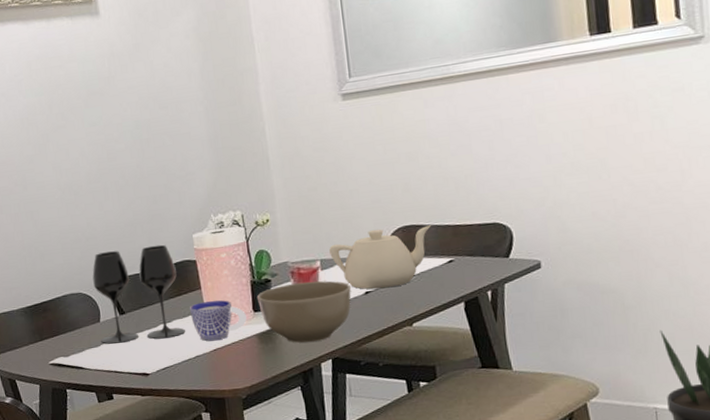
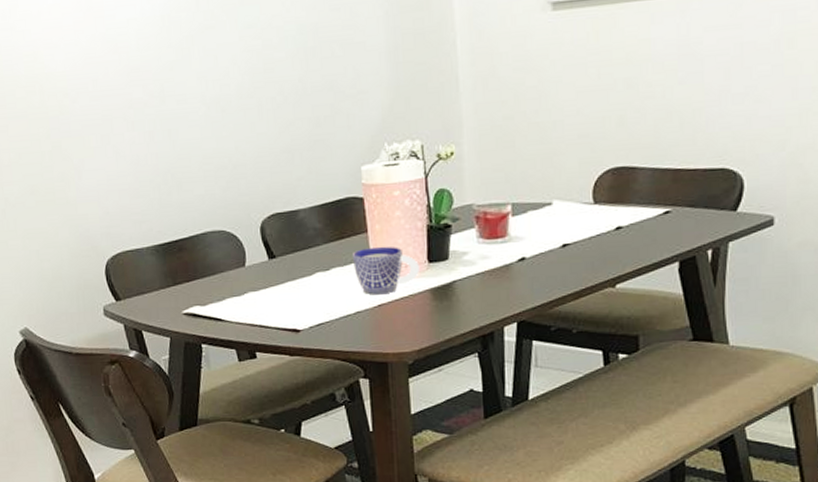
wine glass: present [92,244,185,344] -> none [239,177,346,293]
bowl: present [256,280,351,343] -> none [433,228,546,301]
teapot: present [329,225,432,290] -> none [523,168,648,242]

